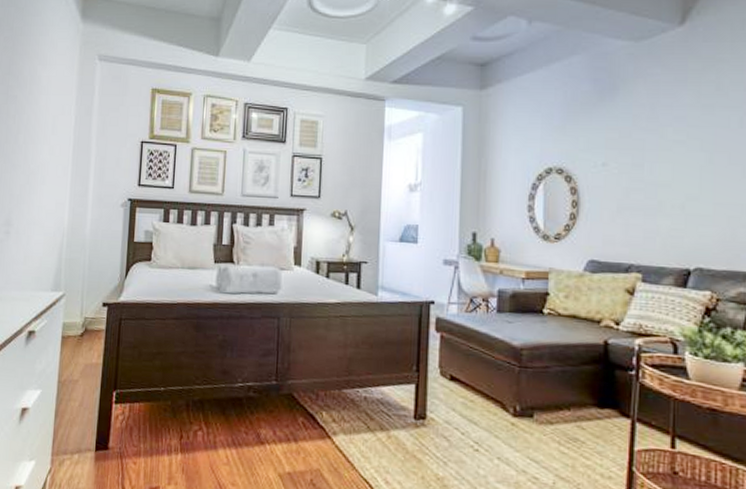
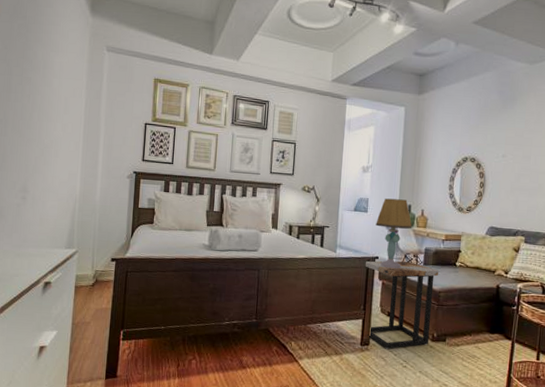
side table: none [416,306,520,426] -> present [365,261,439,349]
table lamp: none [429,224,479,318] -> present [376,198,413,269]

